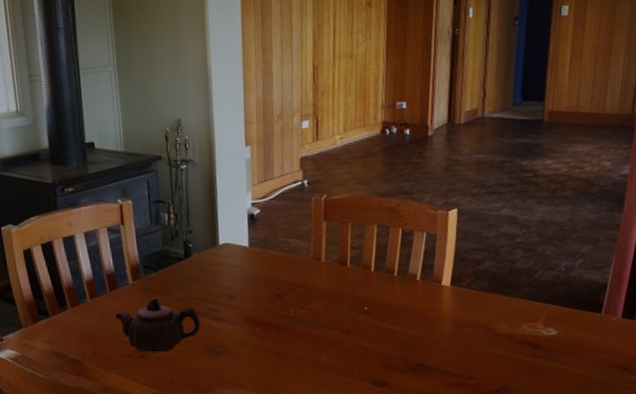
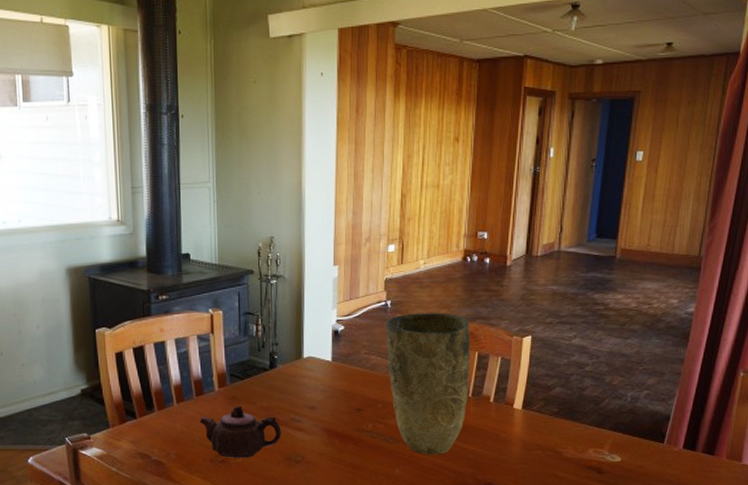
vase: none [303,189,395,339] -> present [386,313,470,455]

